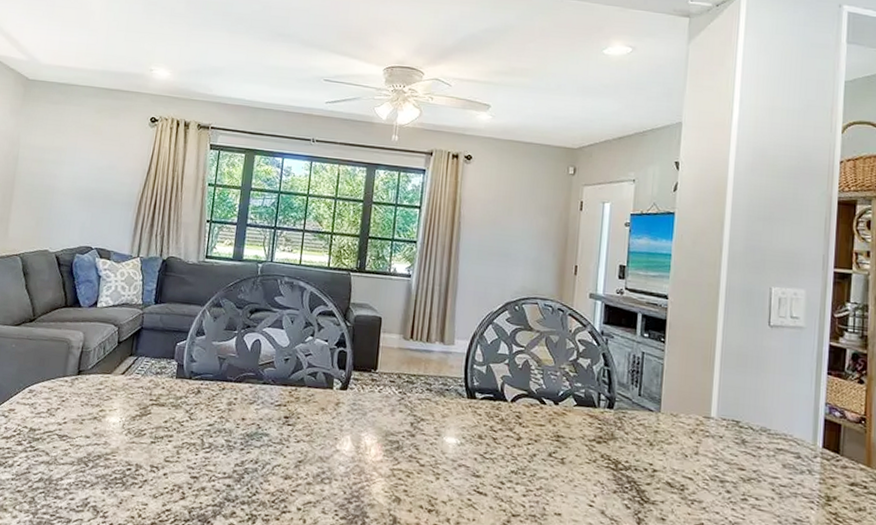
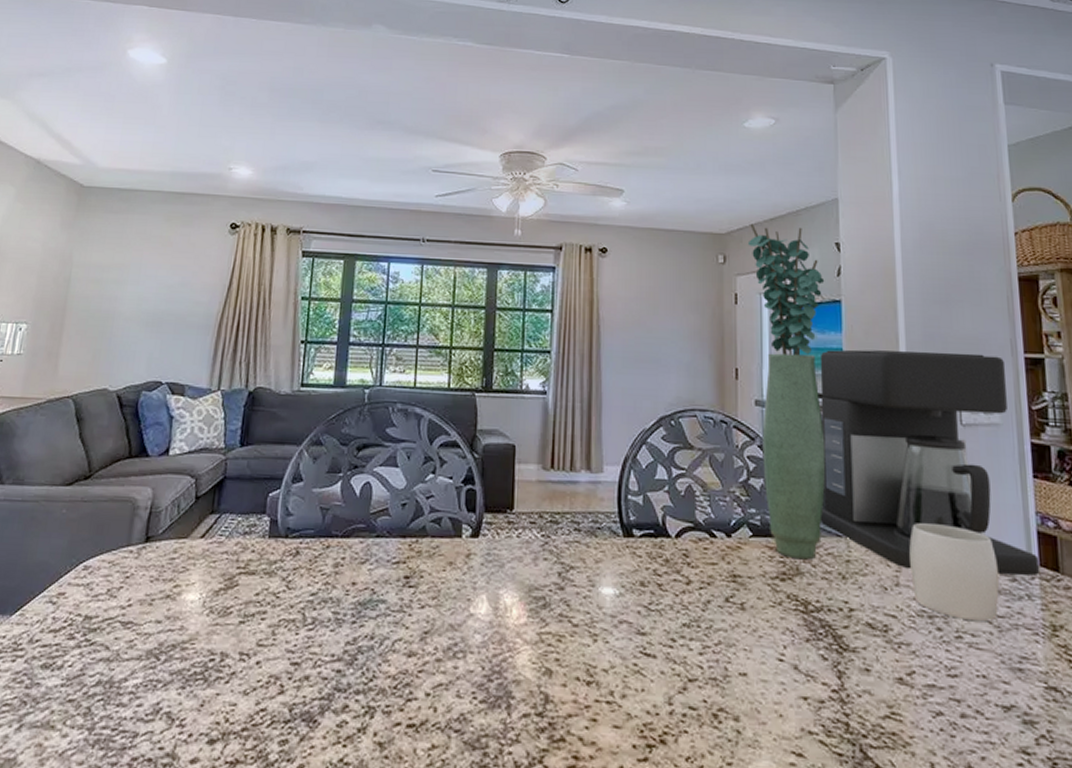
vase: none [590,140,662,428] -> present [747,223,826,560]
coffee maker: none [637,254,823,455] -> present [820,349,1040,576]
mug: none [709,405,787,489] -> present [909,523,1000,622]

